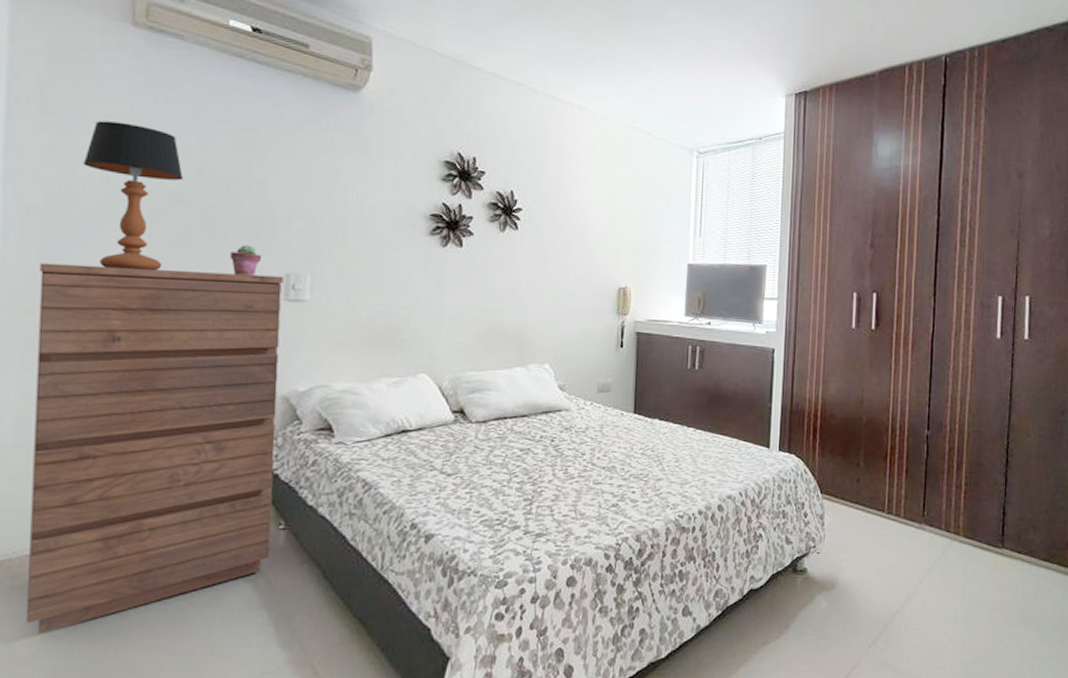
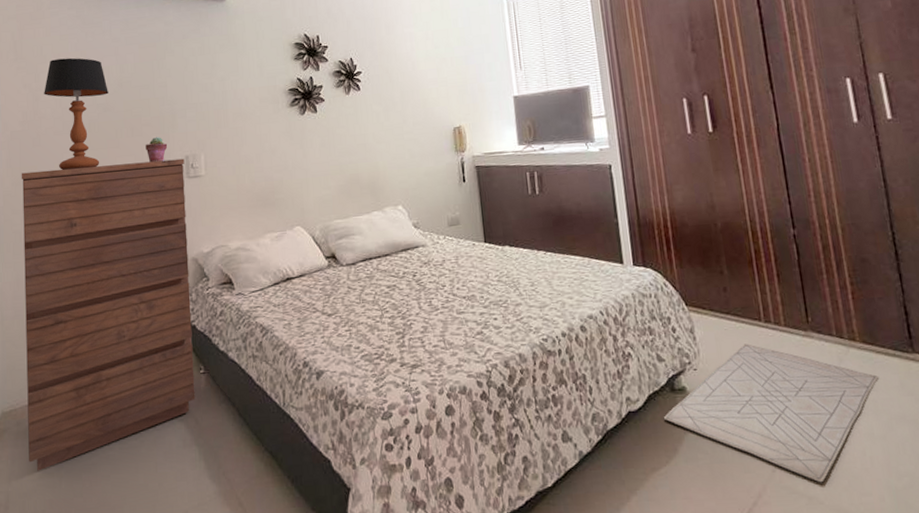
rug: none [781,532,972,657] -> present [663,344,880,483]

